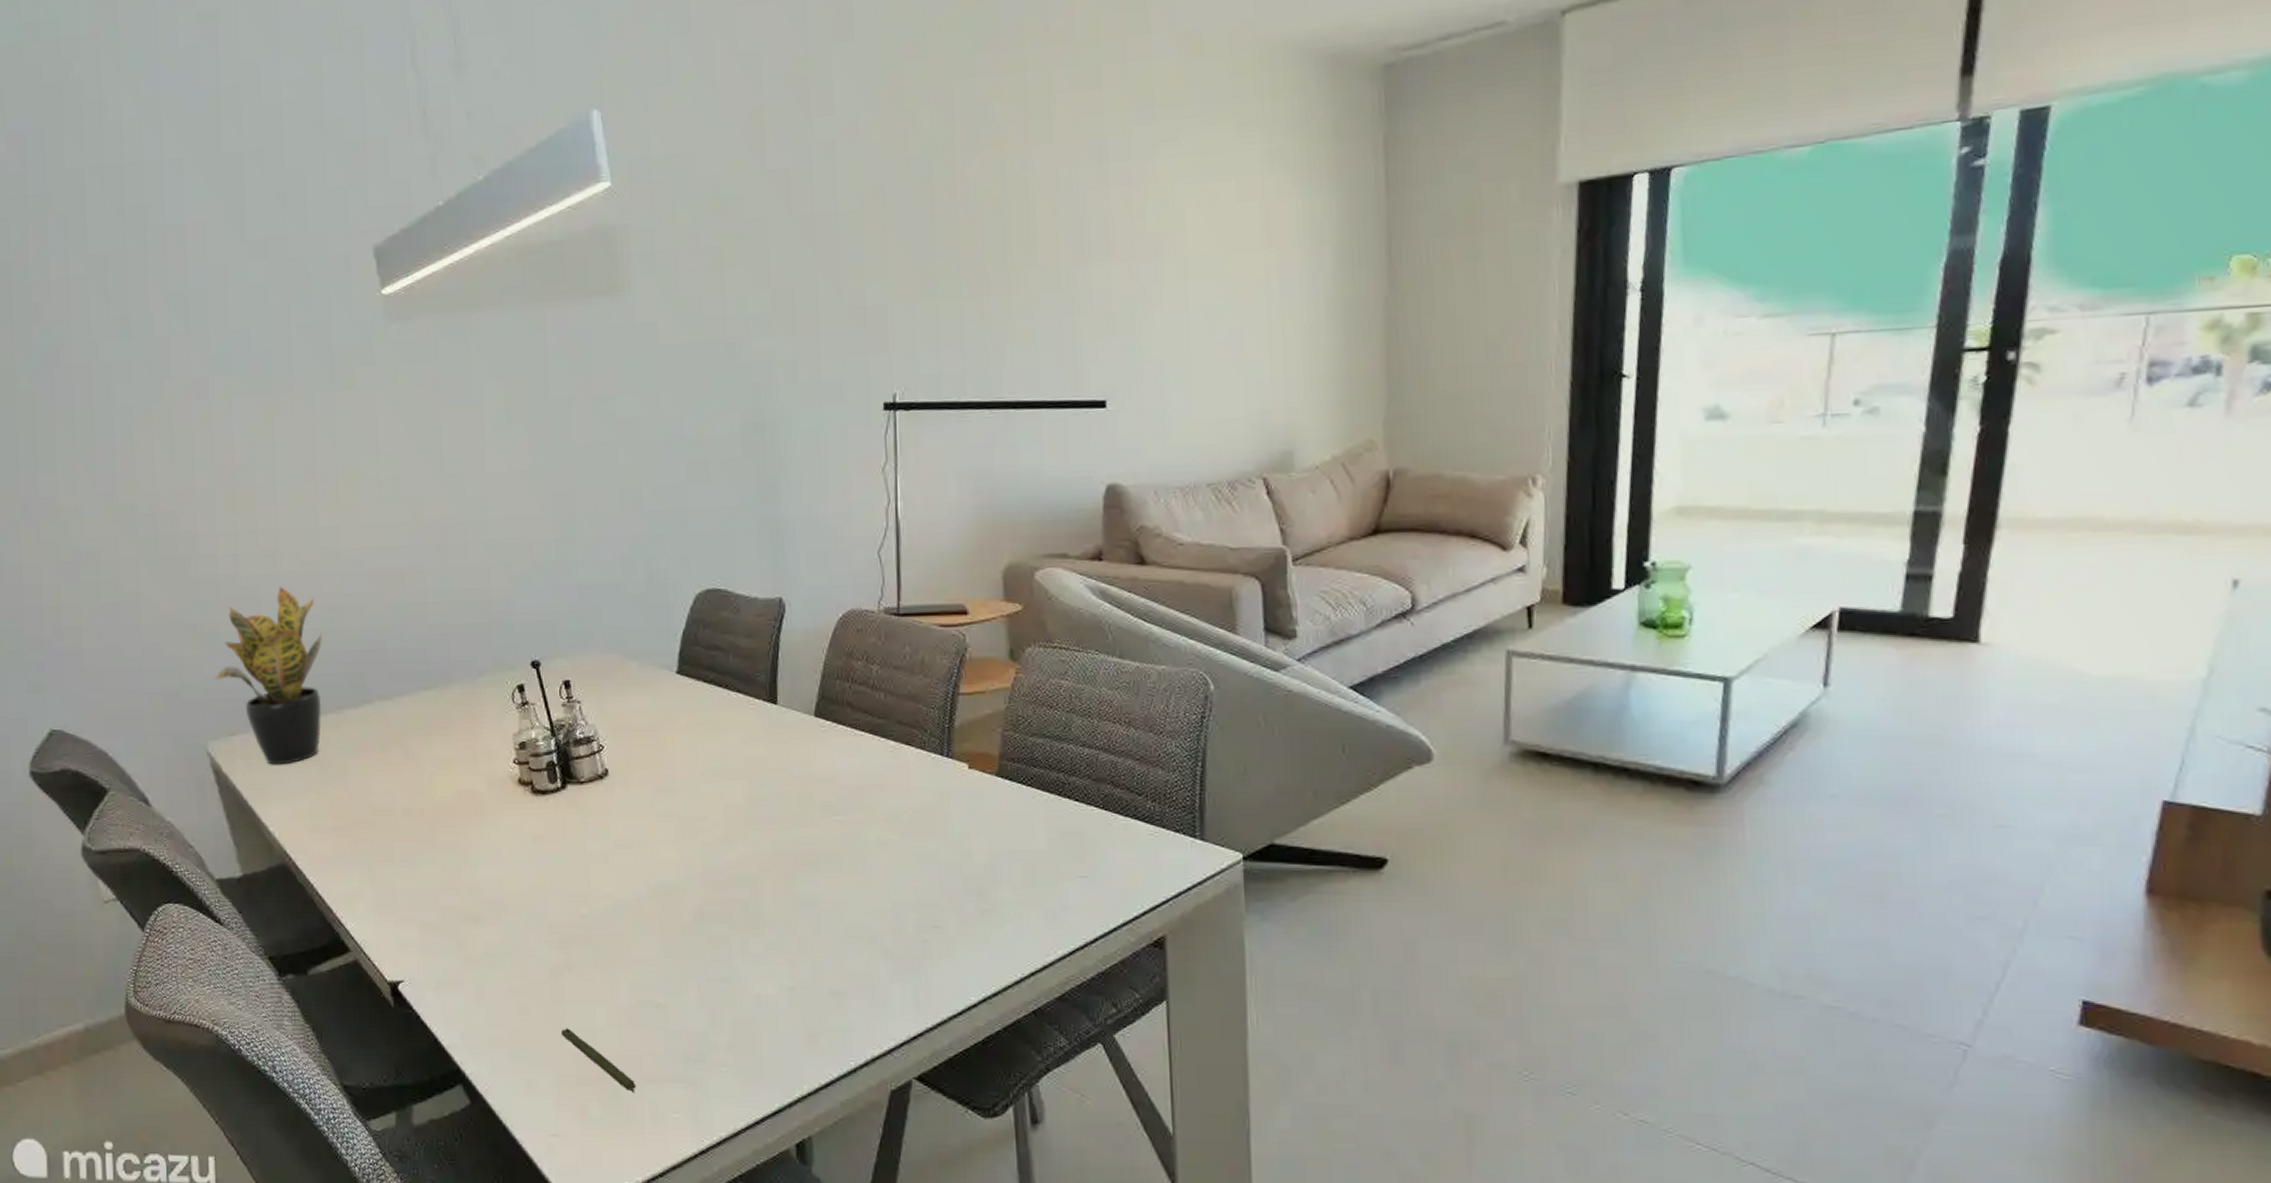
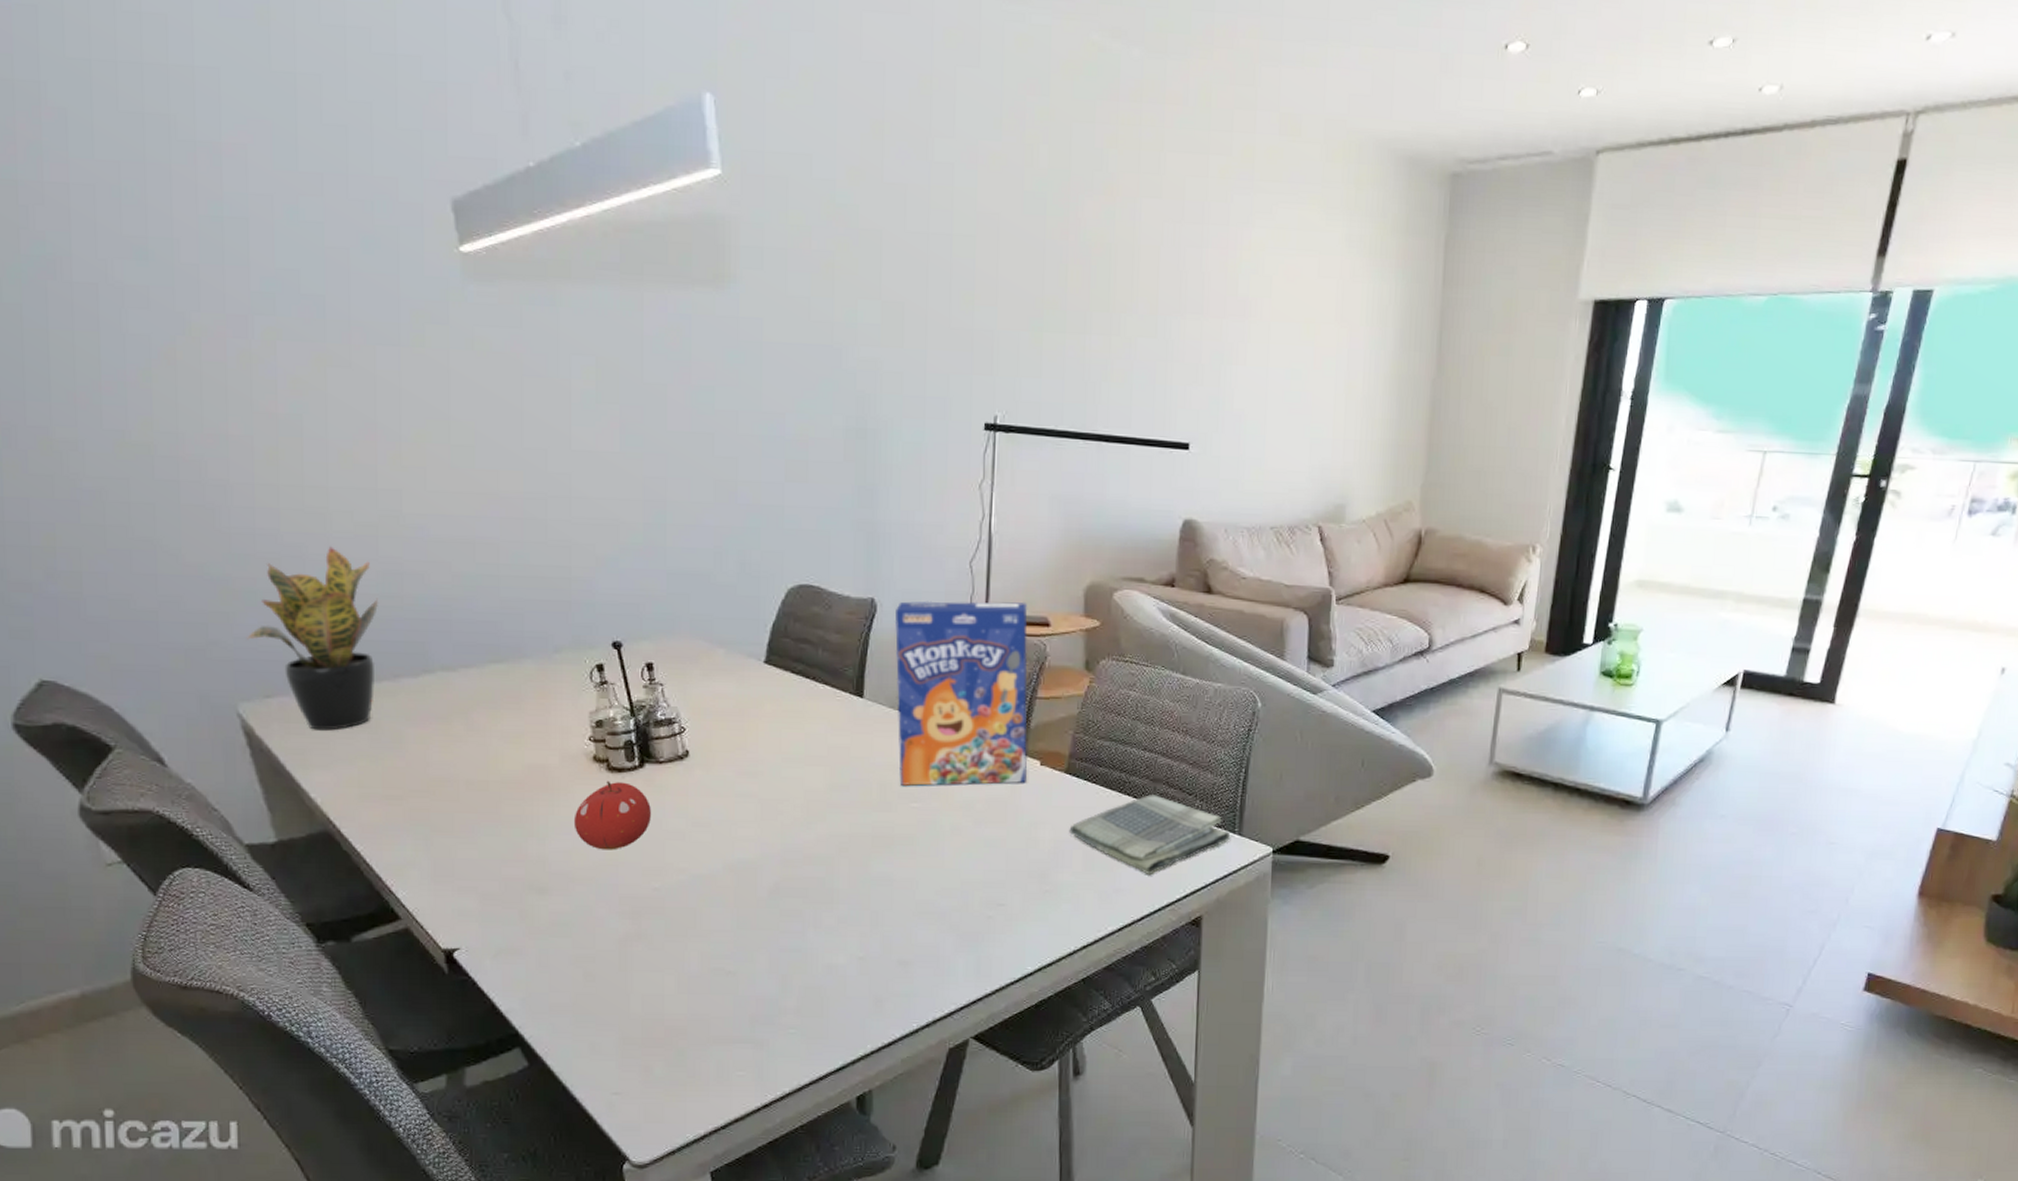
fruit: none [502,804,575,876] -> present [573,780,651,850]
pen: present [560,1028,636,1092] -> none [627,994,703,1053]
cereal box: none [805,591,954,797] -> present [895,601,1028,786]
dish towel: none [1005,796,1192,890] -> present [1069,794,1231,876]

